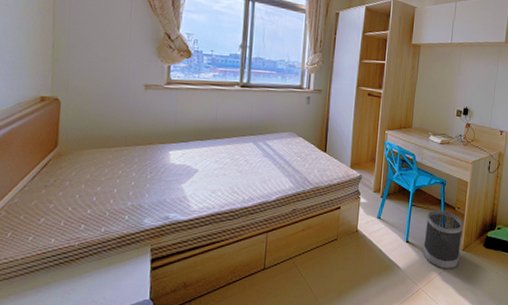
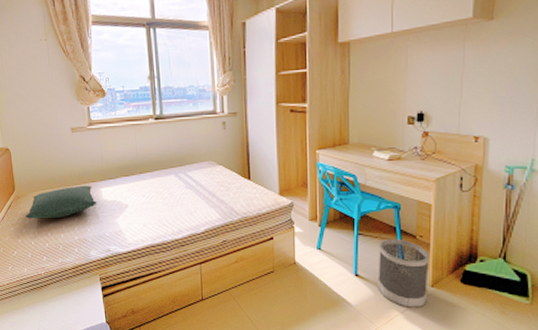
pillow: none [65,146,162,181] -> present [25,185,97,219]

